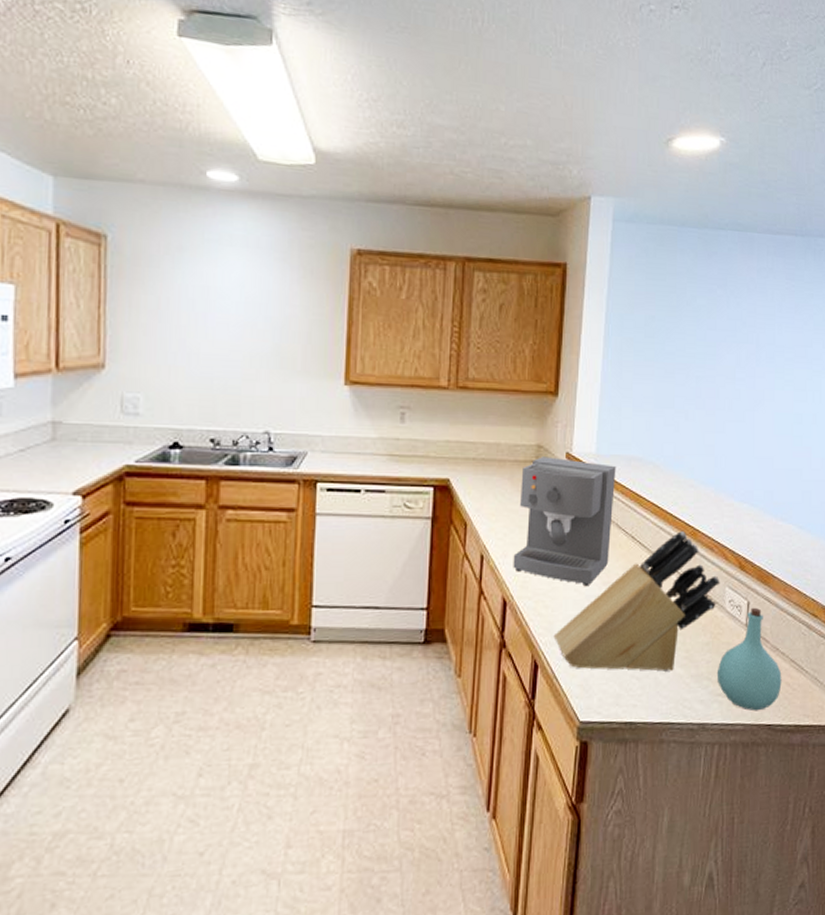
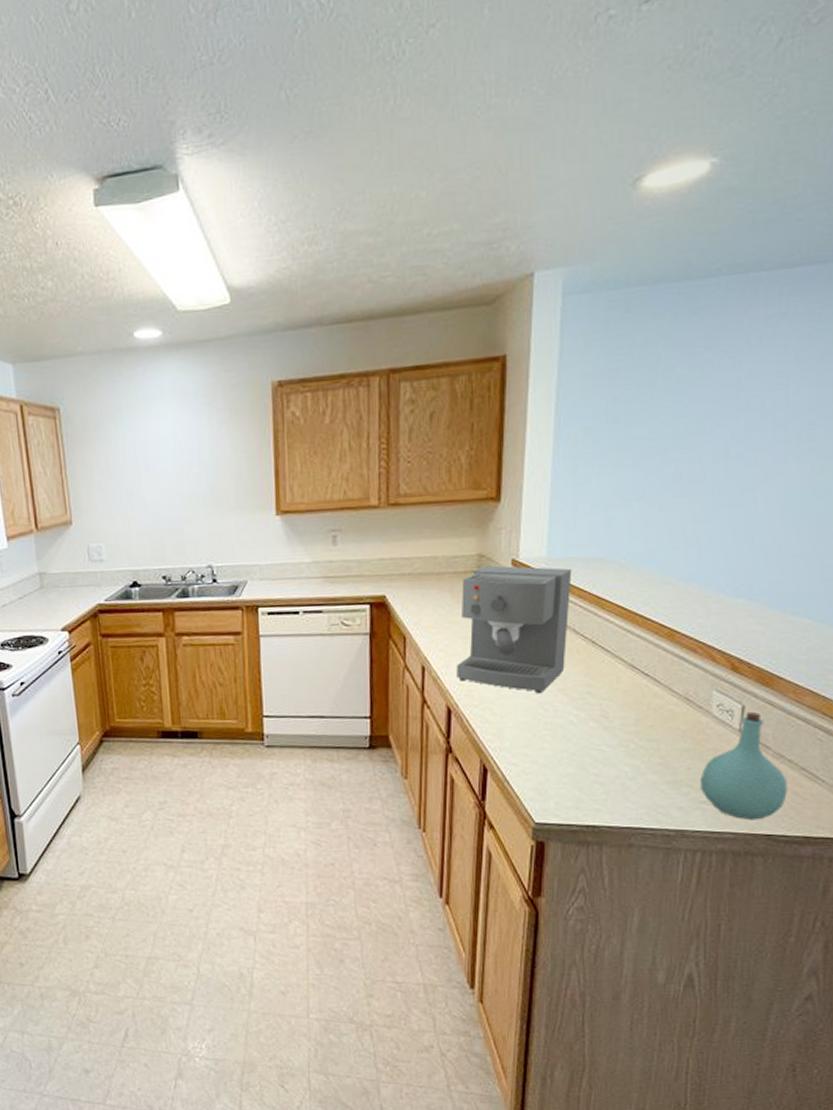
knife block: present [553,531,720,671] -> none [503,633,706,777]

